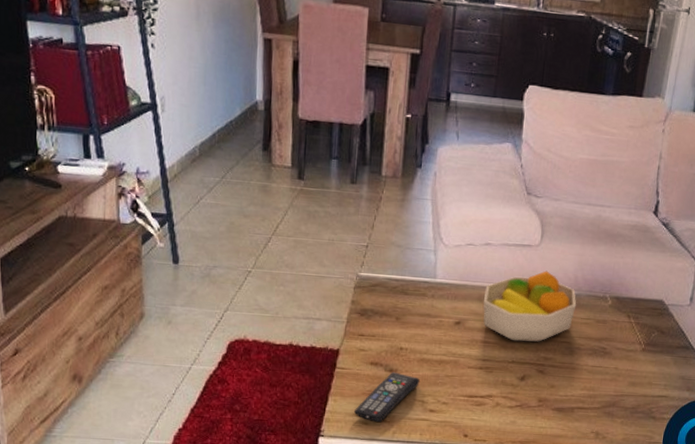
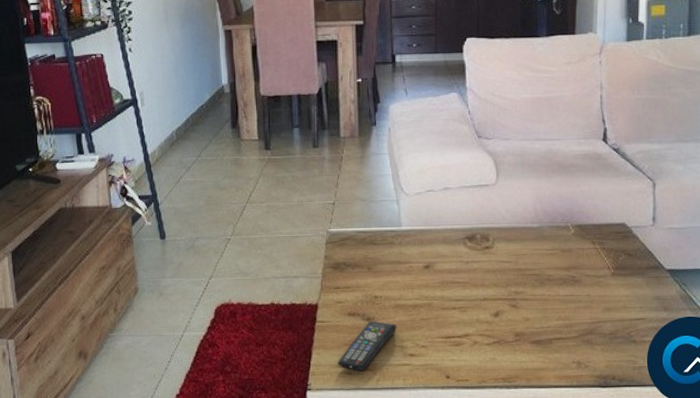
fruit bowl: present [483,270,577,342] -> none [448,207,540,279]

